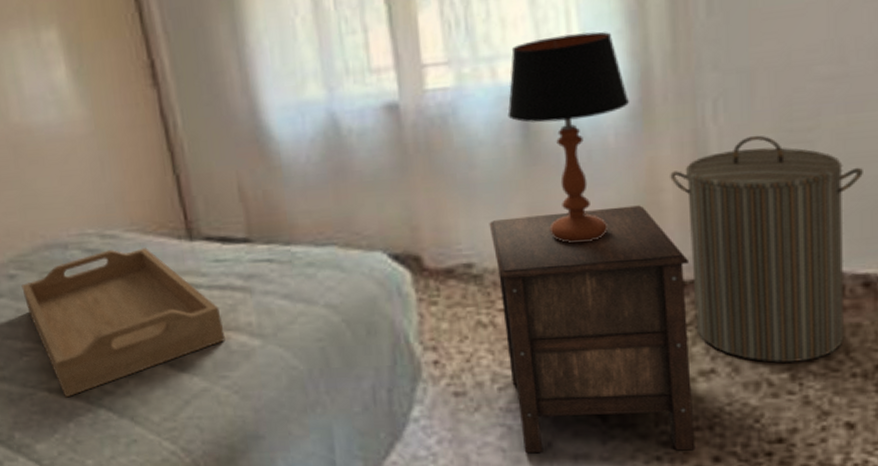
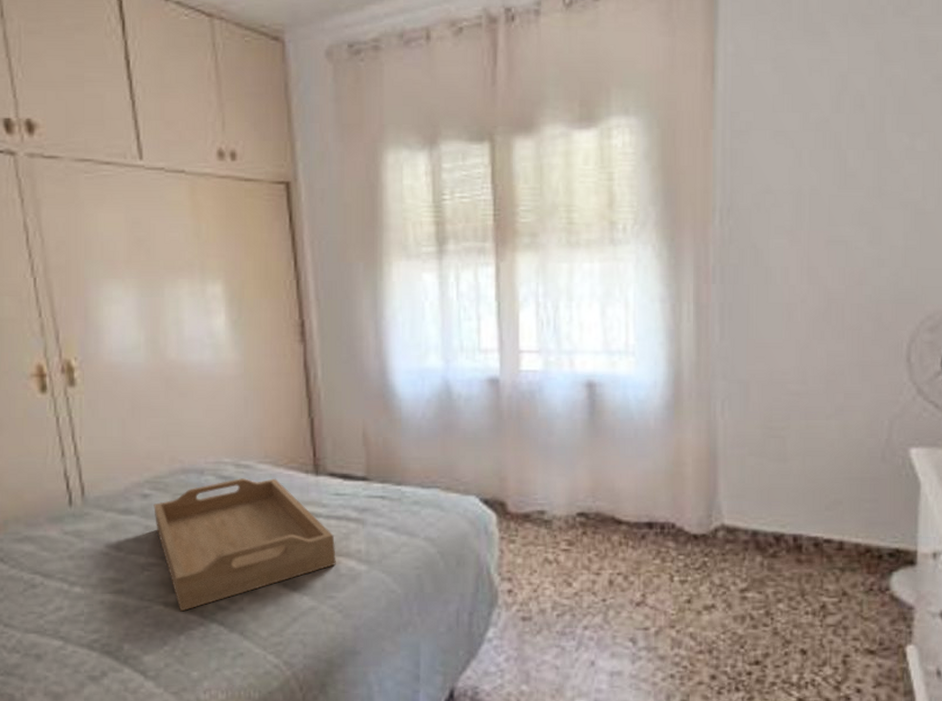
nightstand: present [489,205,696,454] -> none [560,474,700,671]
table lamp: present [507,31,630,243] -> none [579,341,666,500]
laundry hamper: present [670,135,863,363] -> none [691,429,815,601]

